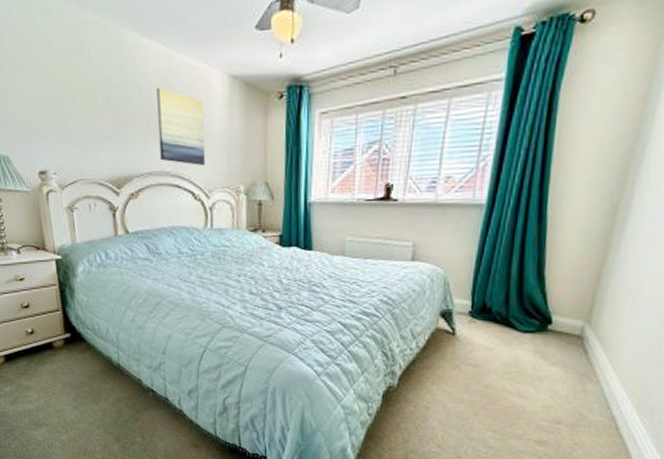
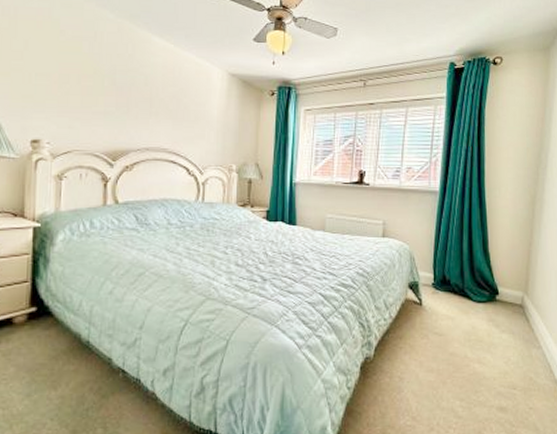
wall art: present [156,87,206,165] -> none [159,76,205,145]

